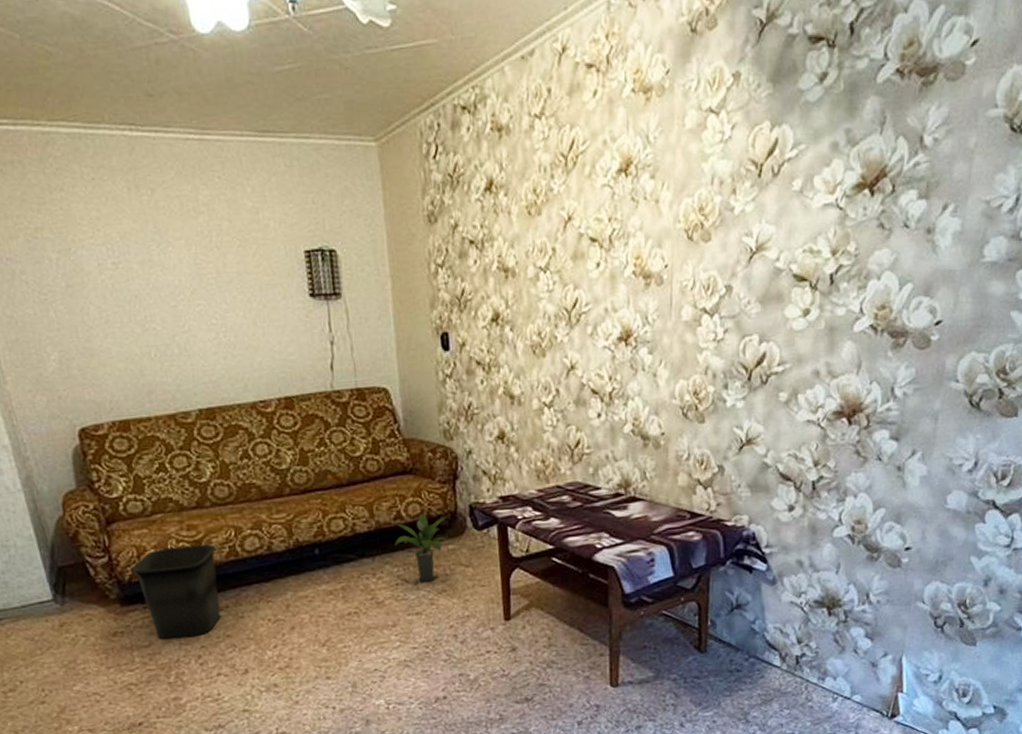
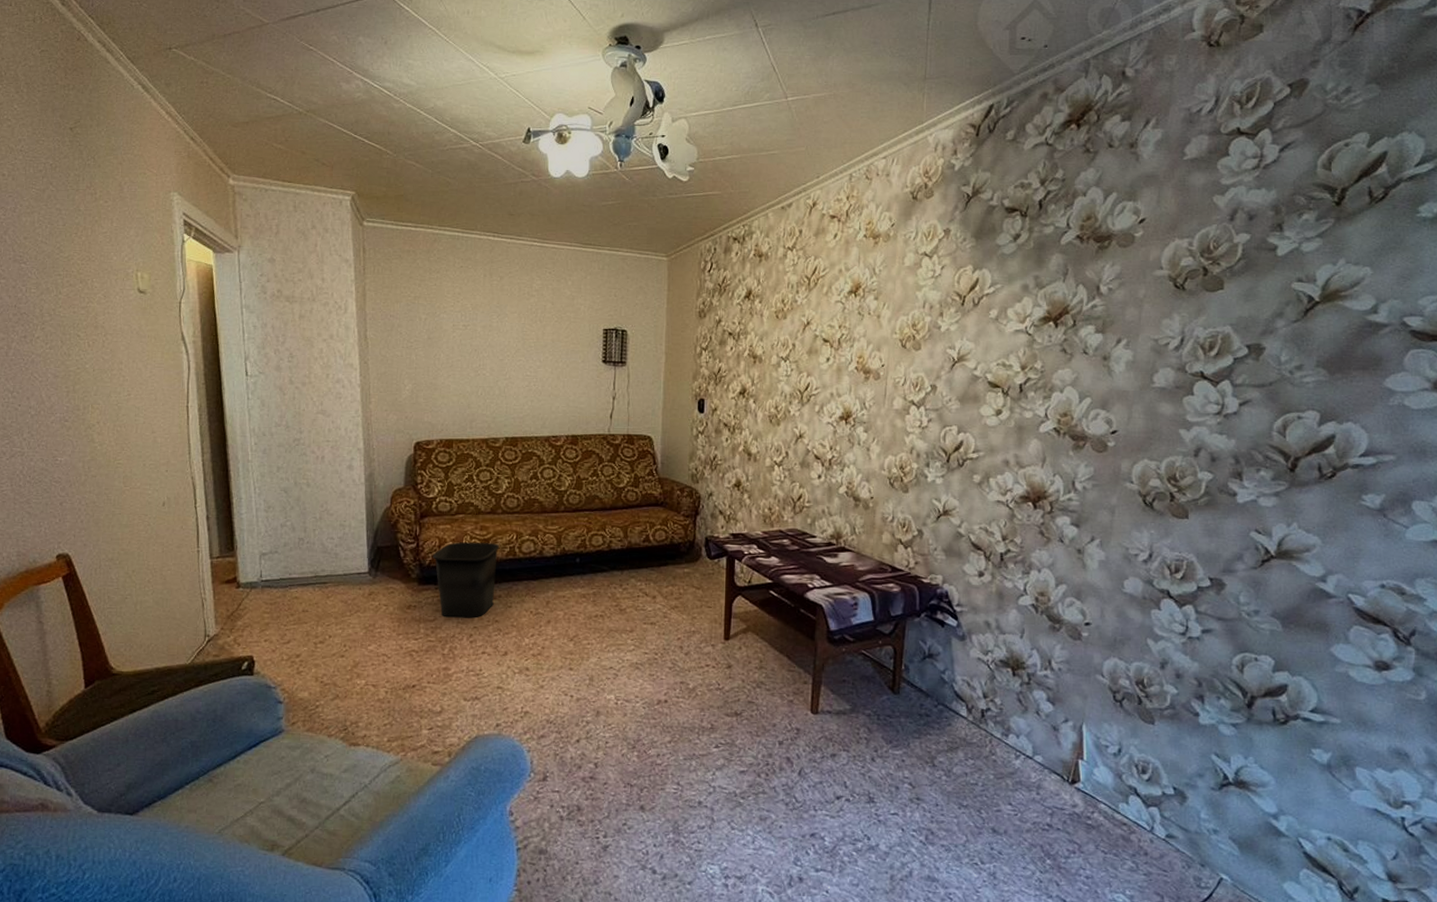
potted plant: present [394,513,450,582] -> none [641,540,686,597]

